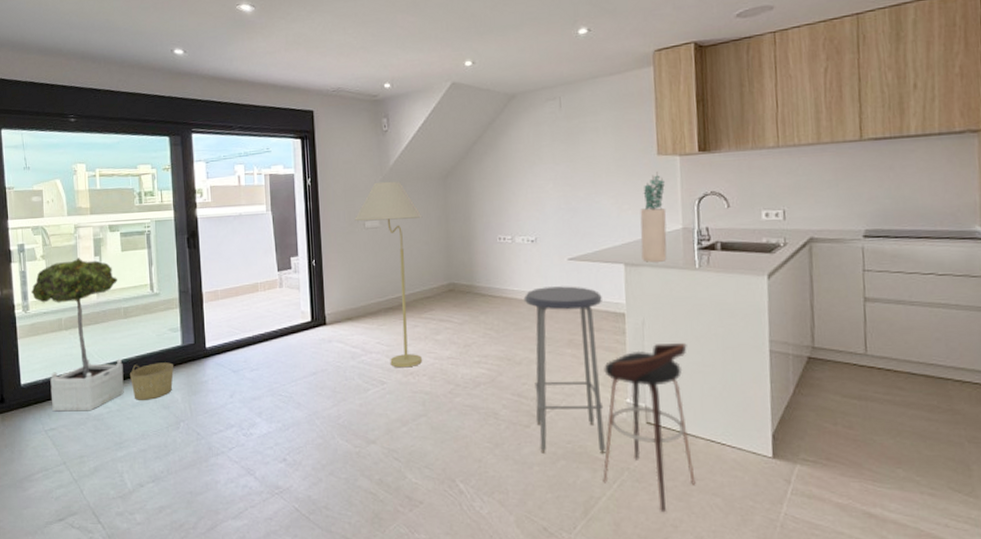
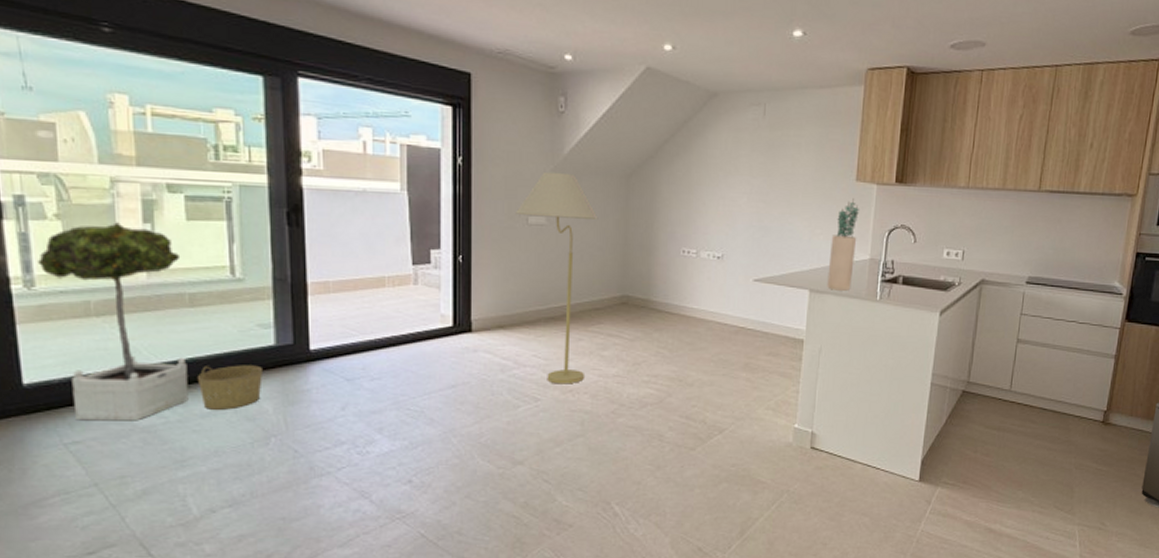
bar stool: present [523,286,605,455] -> none [702,307,783,477]
bar stool: present [603,343,696,513] -> none [762,372,858,532]

